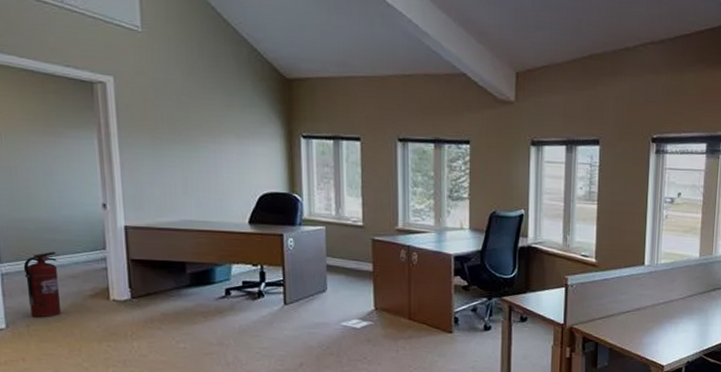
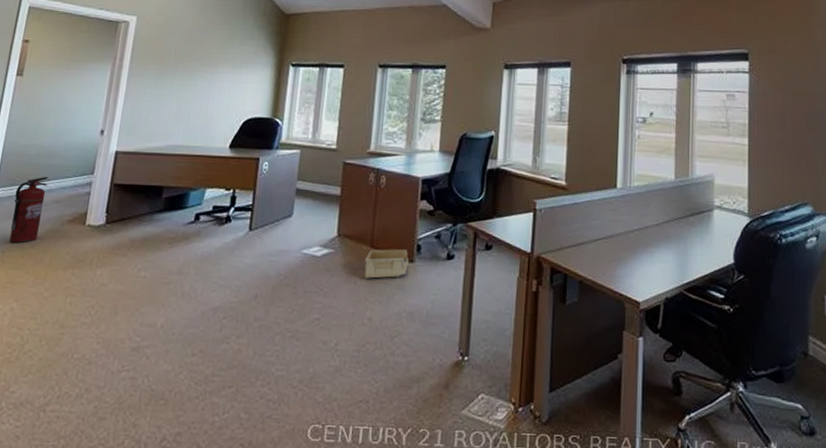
storage bin: none [404,321,447,348] -> present [364,249,409,279]

